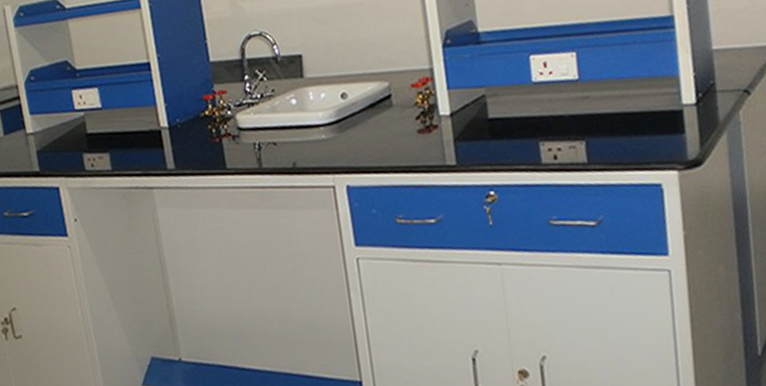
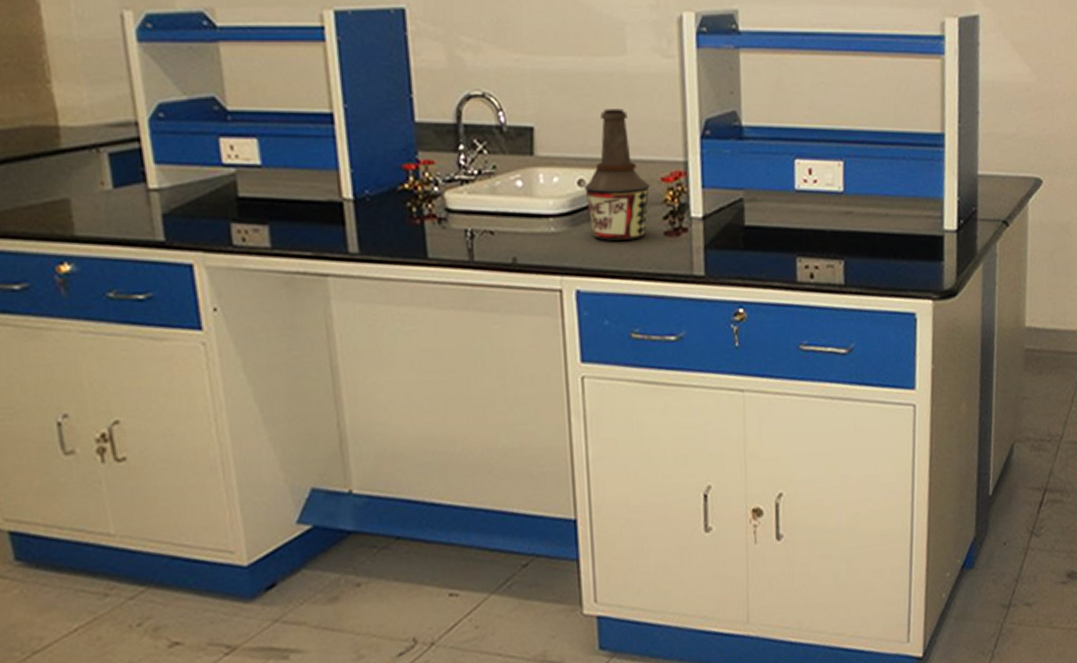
bottle: none [346,31,402,142] -> present [583,109,650,241]

